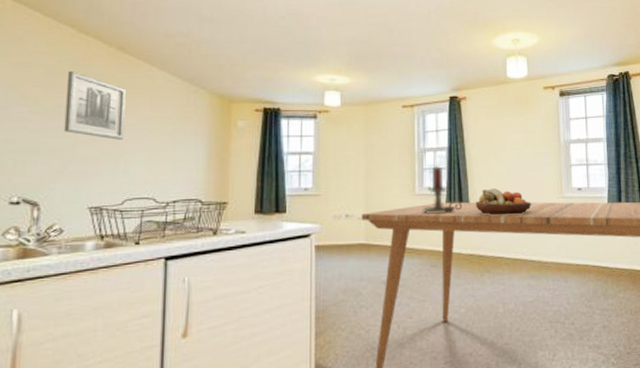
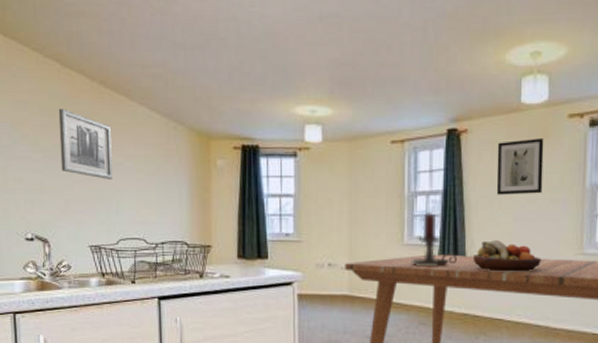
wall art: none [490,105,528,151] -> present [496,138,544,195]

